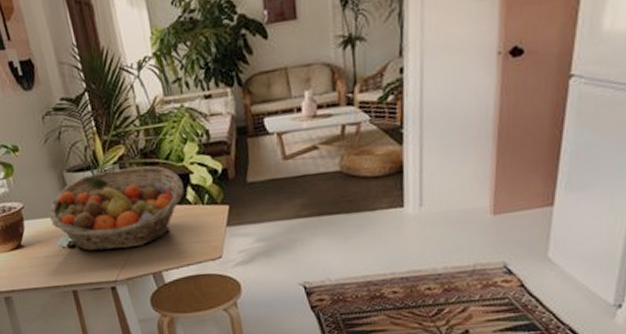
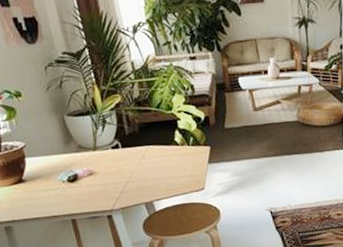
fruit basket: present [48,166,184,252] -> none [49,113,173,185]

